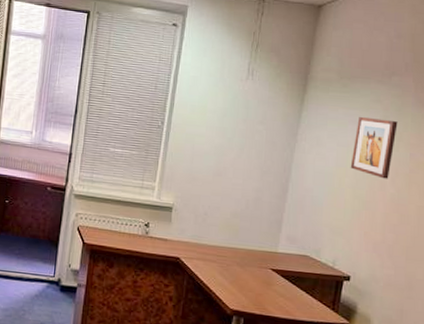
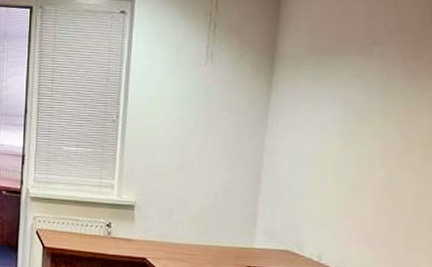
wall art: present [350,116,398,179] -> none [331,94,384,162]

